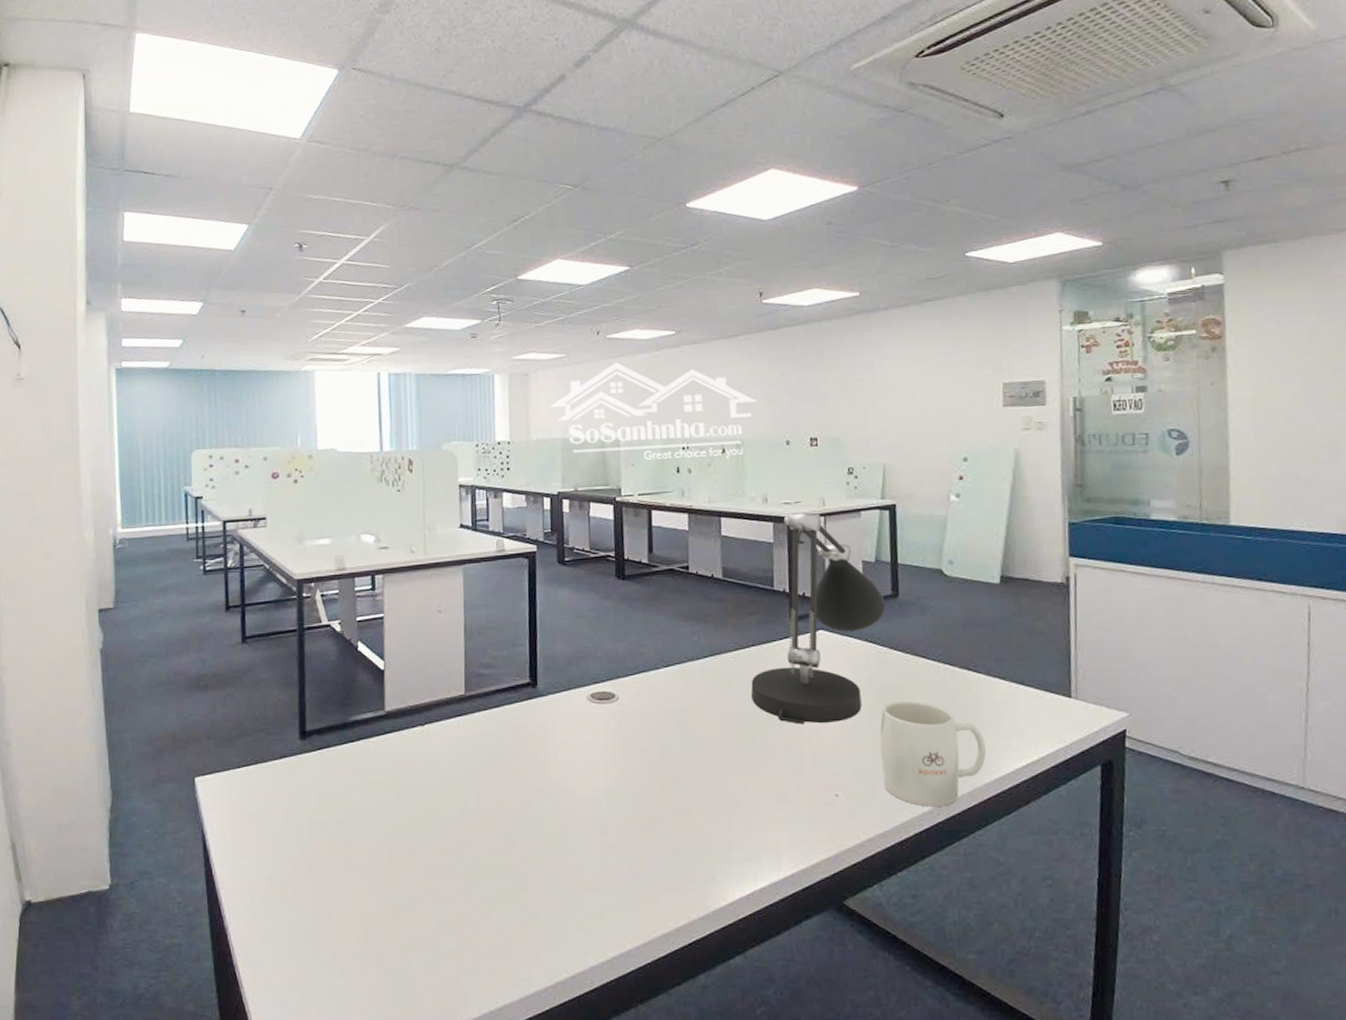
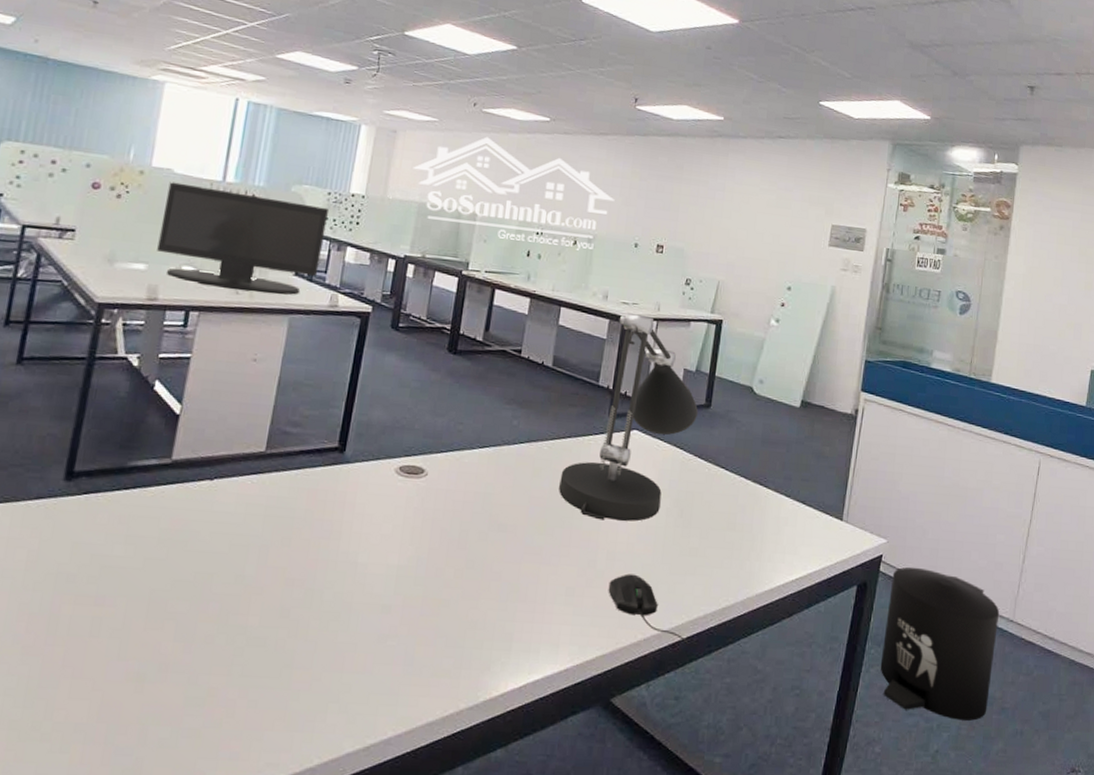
monitor: none [335,459,481,549] -> present [157,181,329,295]
computer mouse: none [820,775,918,842] -> present [608,573,689,645]
mug: present [879,701,986,807] -> none [667,507,763,613]
trash bin: none [1142,739,1287,901] -> present [880,566,1000,721]

